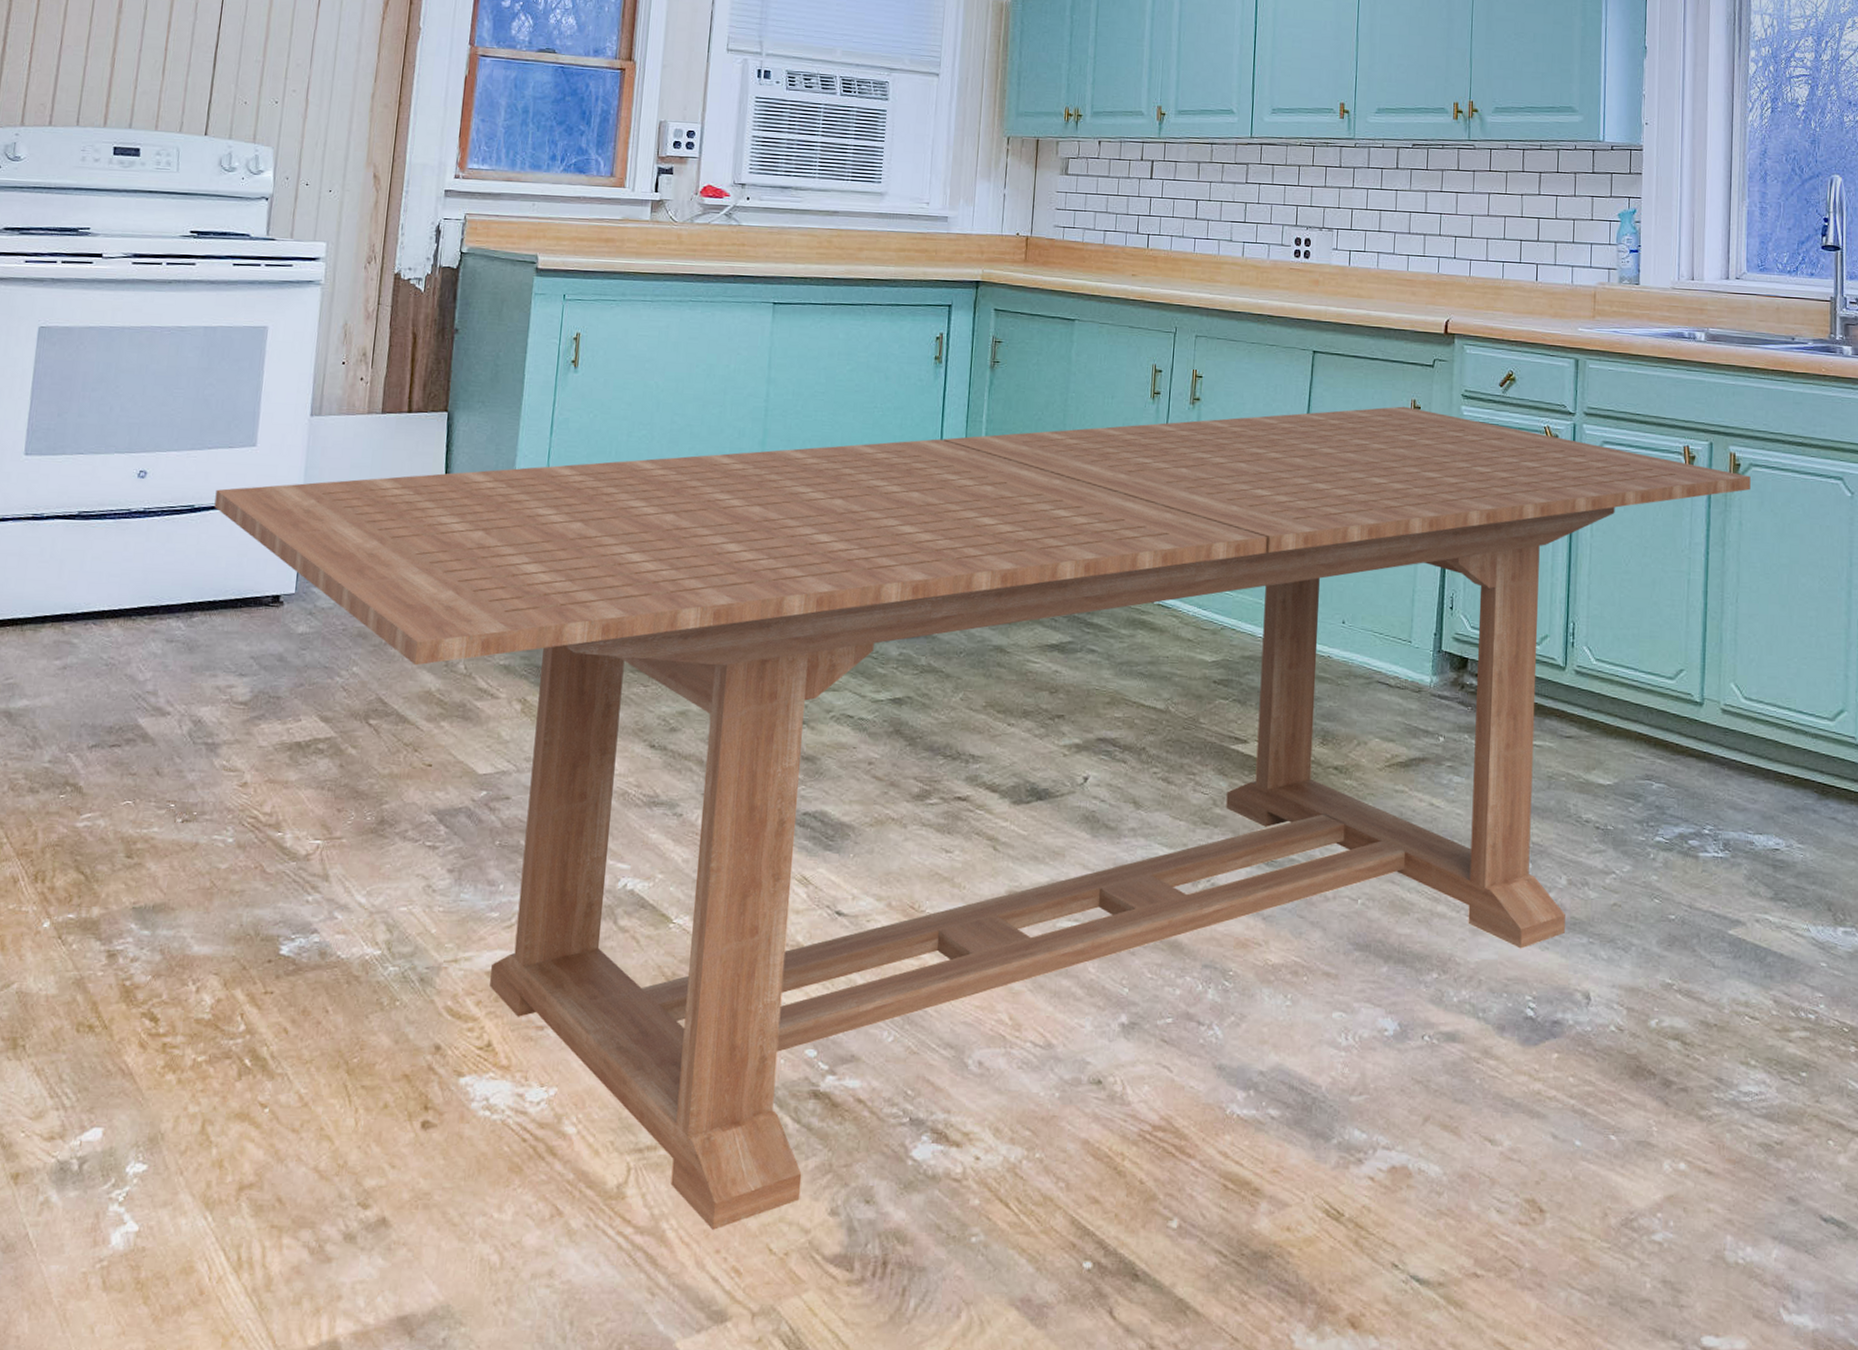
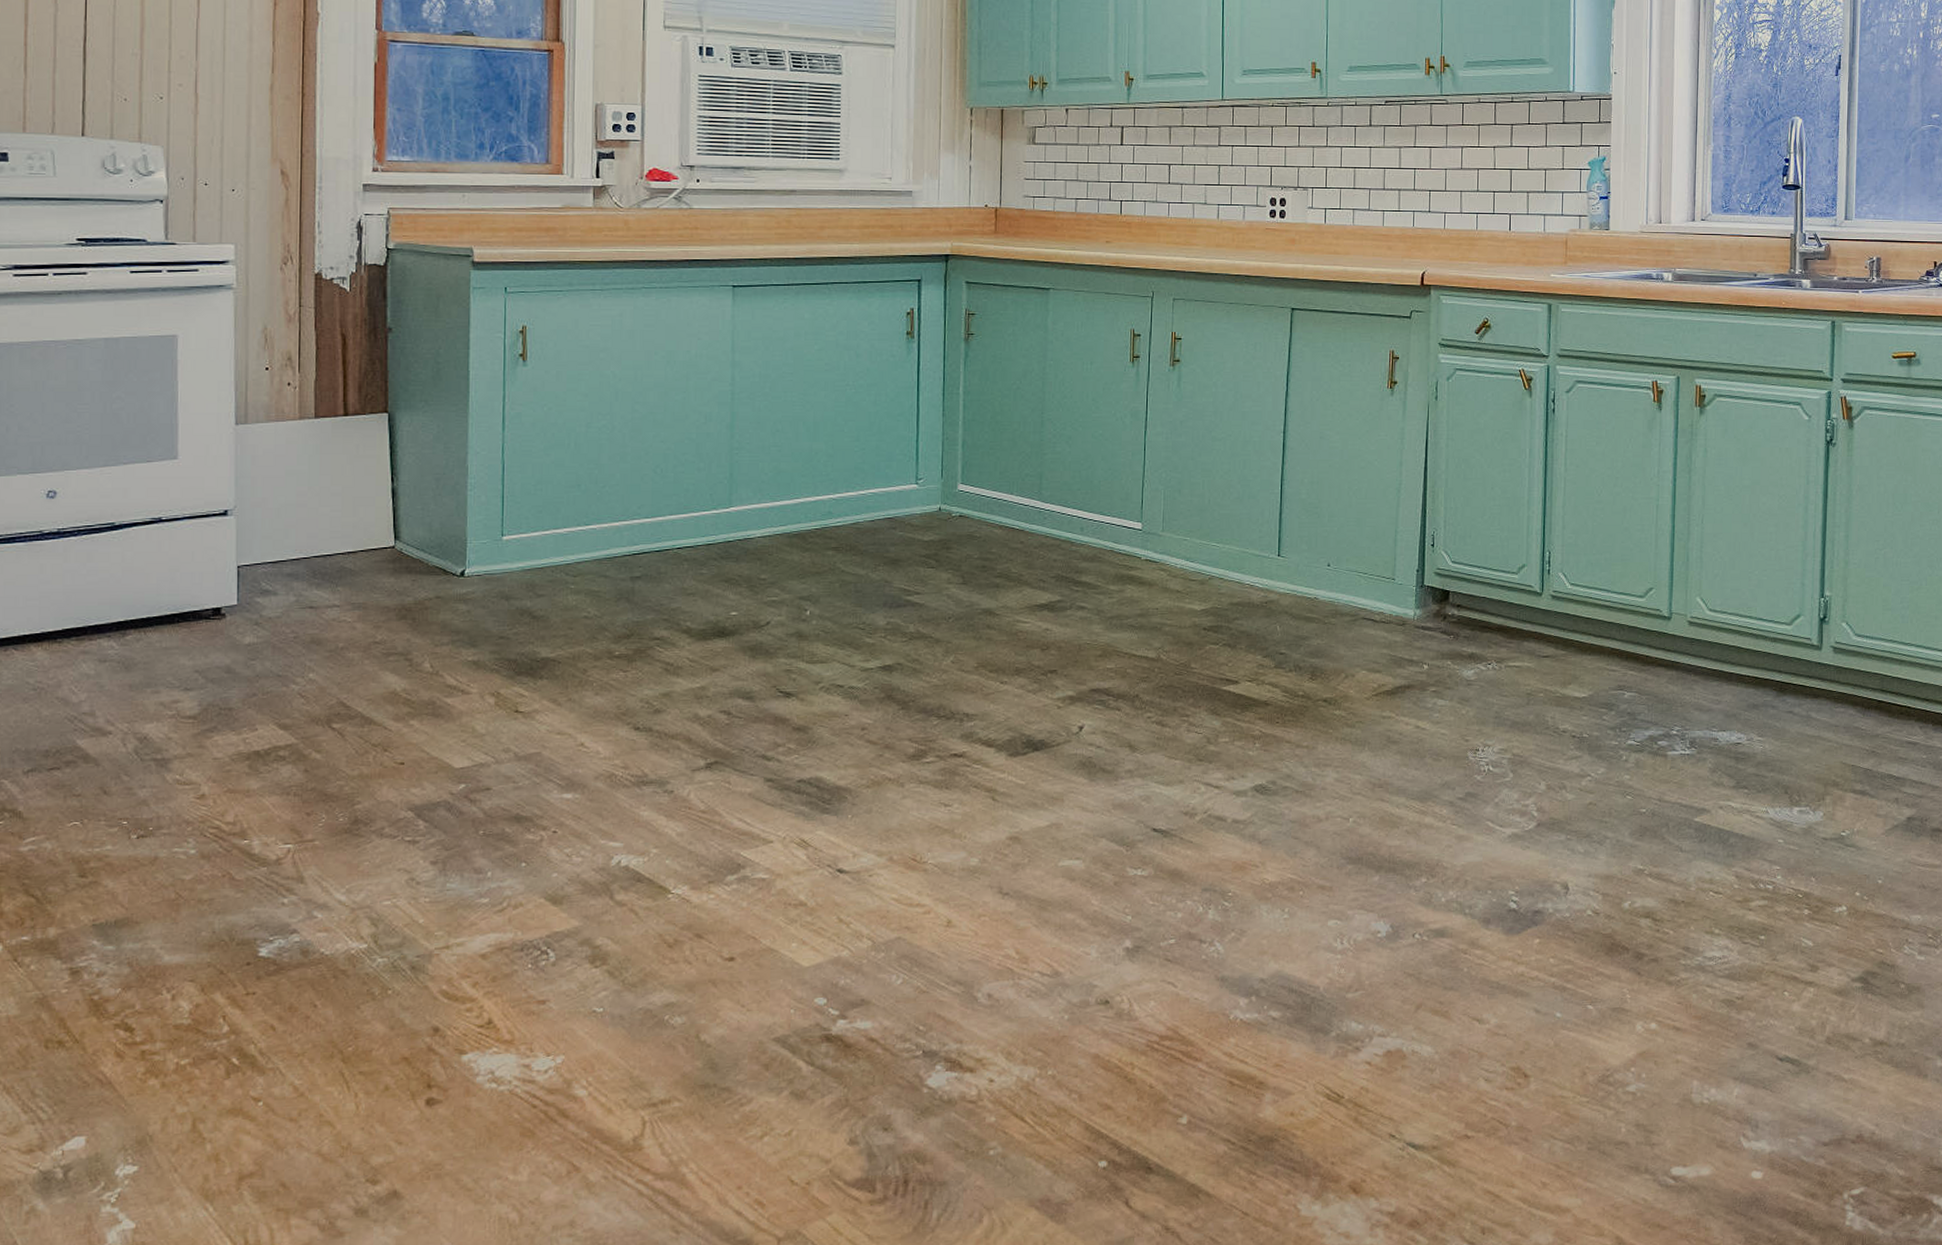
dining table: present [214,406,1751,1230] -> none [137,357,1715,1169]

